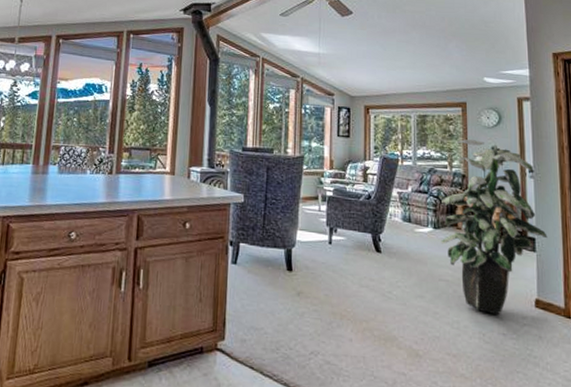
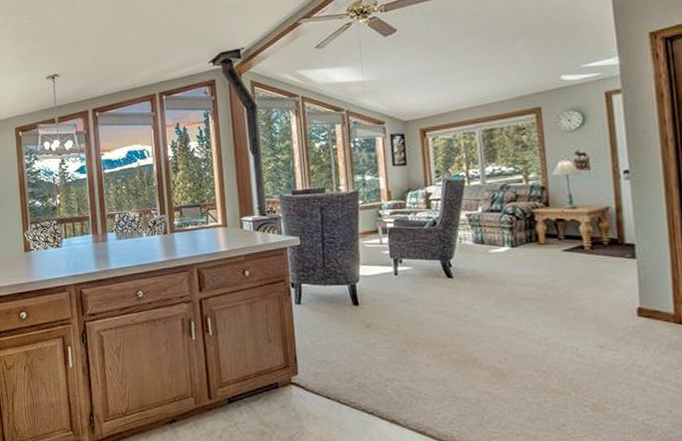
indoor plant: present [437,139,548,316] -> none [513,147,650,328]

